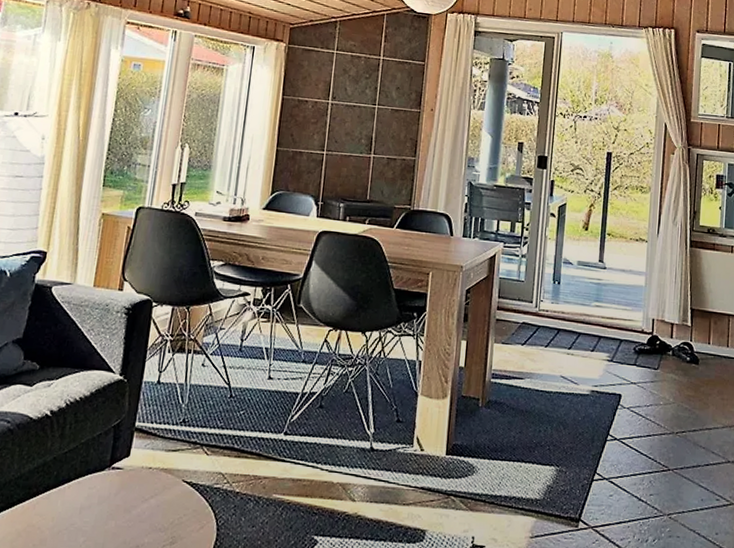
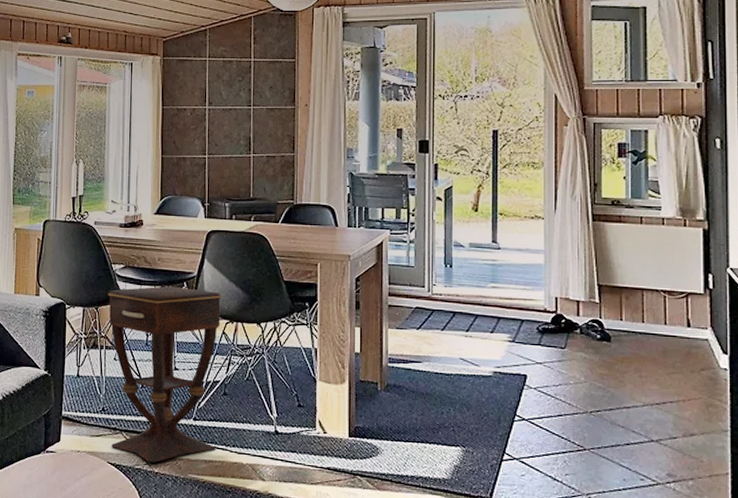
side table: none [189,287,328,481] -> present [107,286,222,462]

